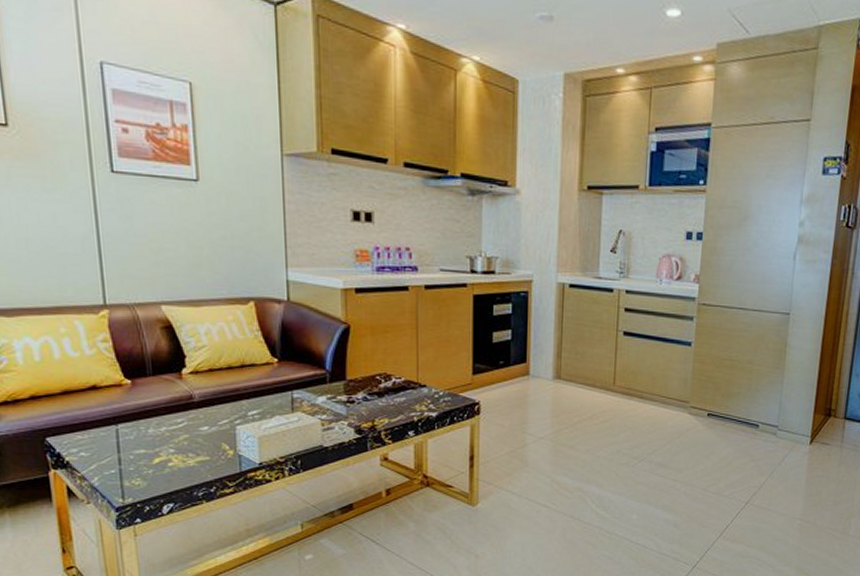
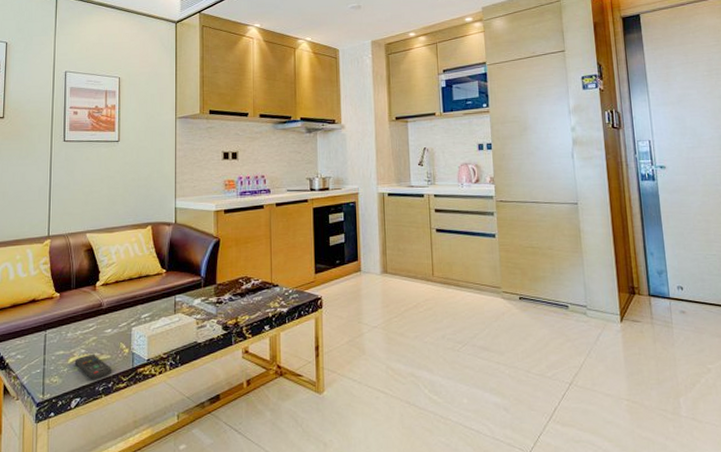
remote control: none [161,455,213,483] -> present [74,355,111,379]

